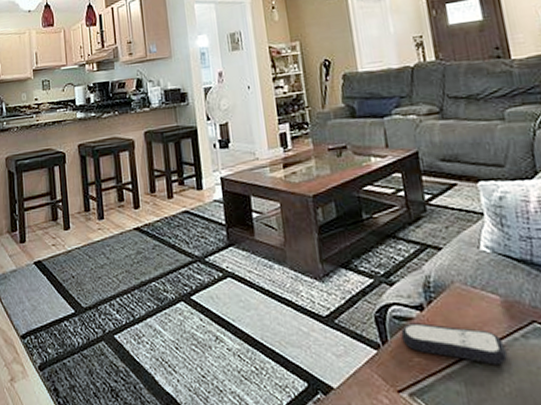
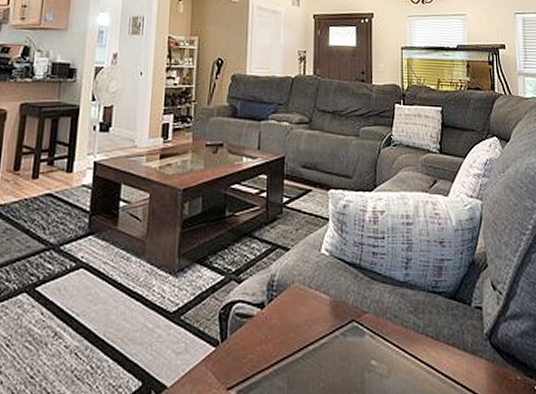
remote control: present [401,323,508,365] -> none [240,321,328,362]

